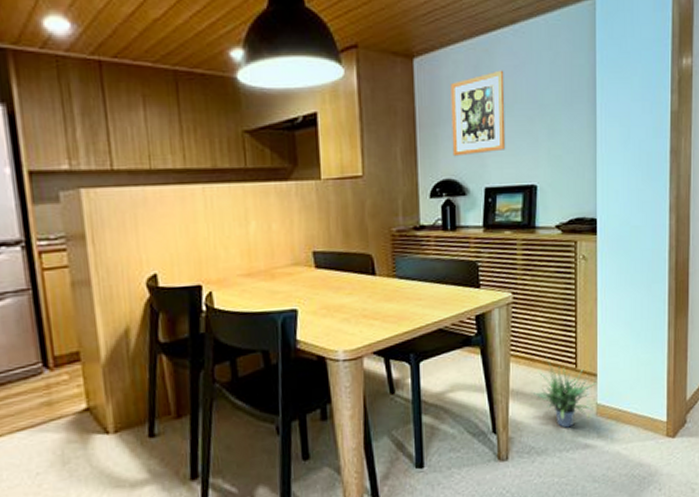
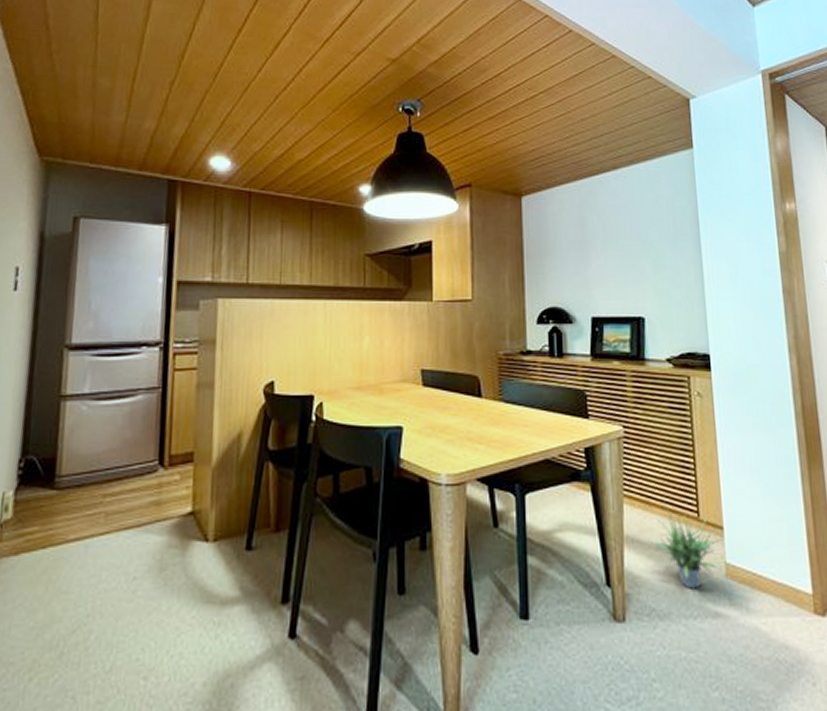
wall art: present [450,70,506,157] -> none [556,209,612,286]

